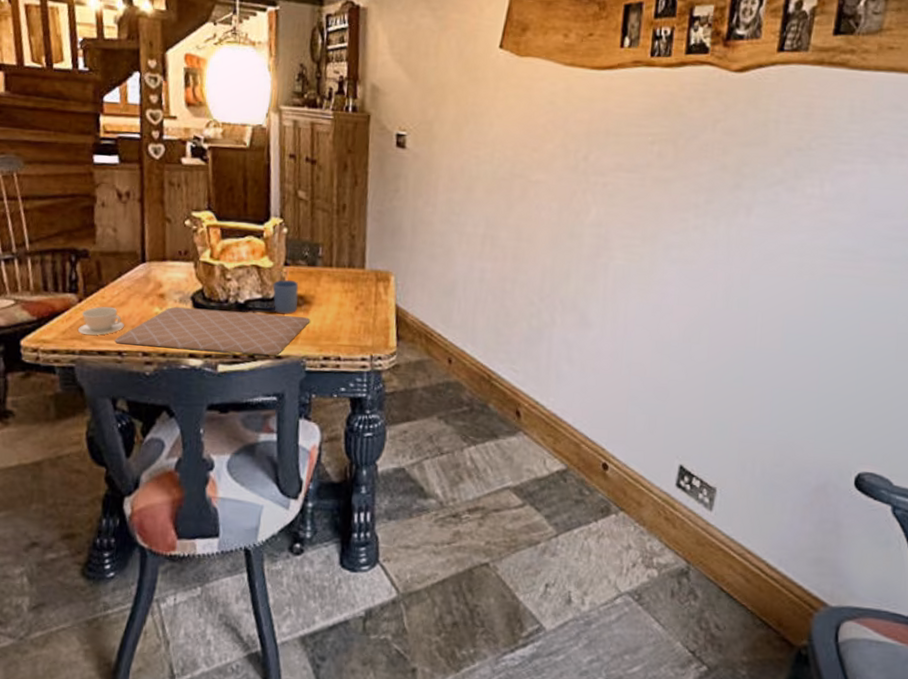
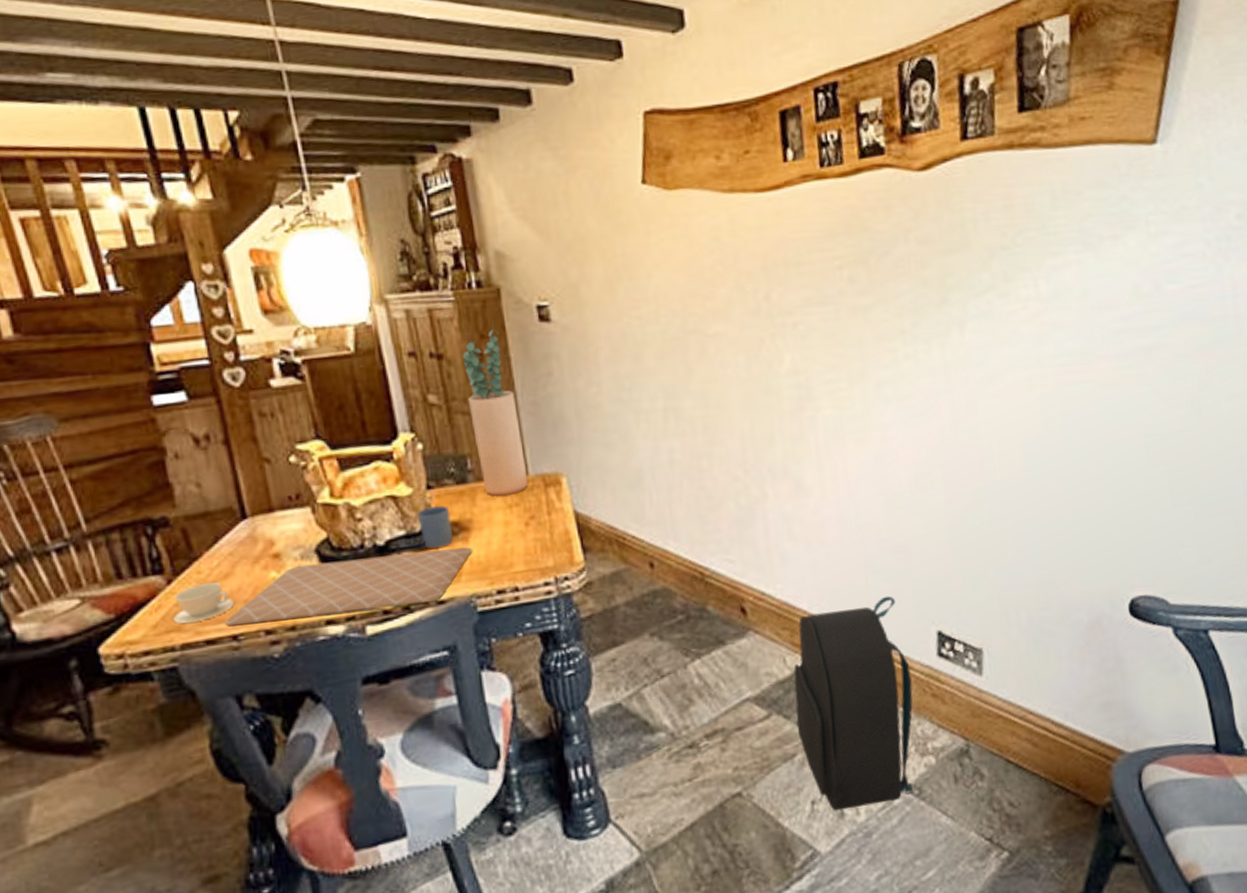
vase: none [328,140,366,282] -> present [462,321,529,496]
backpack: none [544,426,650,600] -> present [793,595,914,811]

